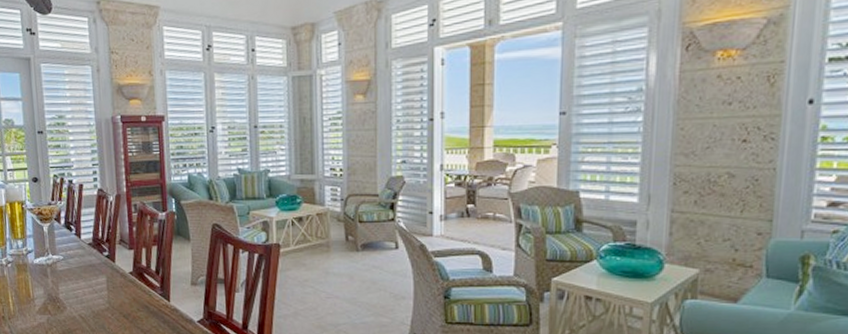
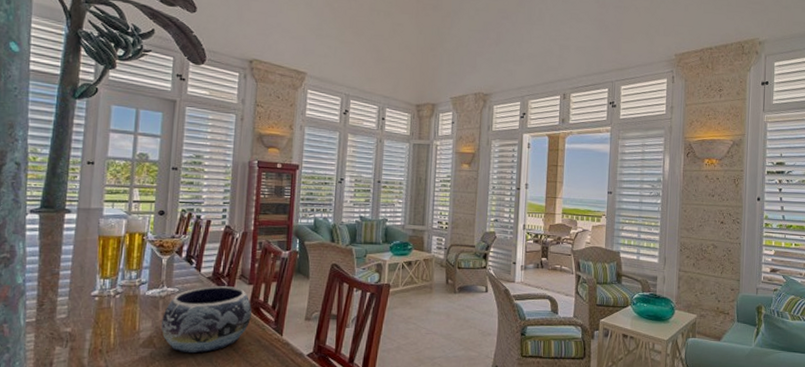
decorative bowl: none [52,252,136,320] -> present [160,286,252,354]

